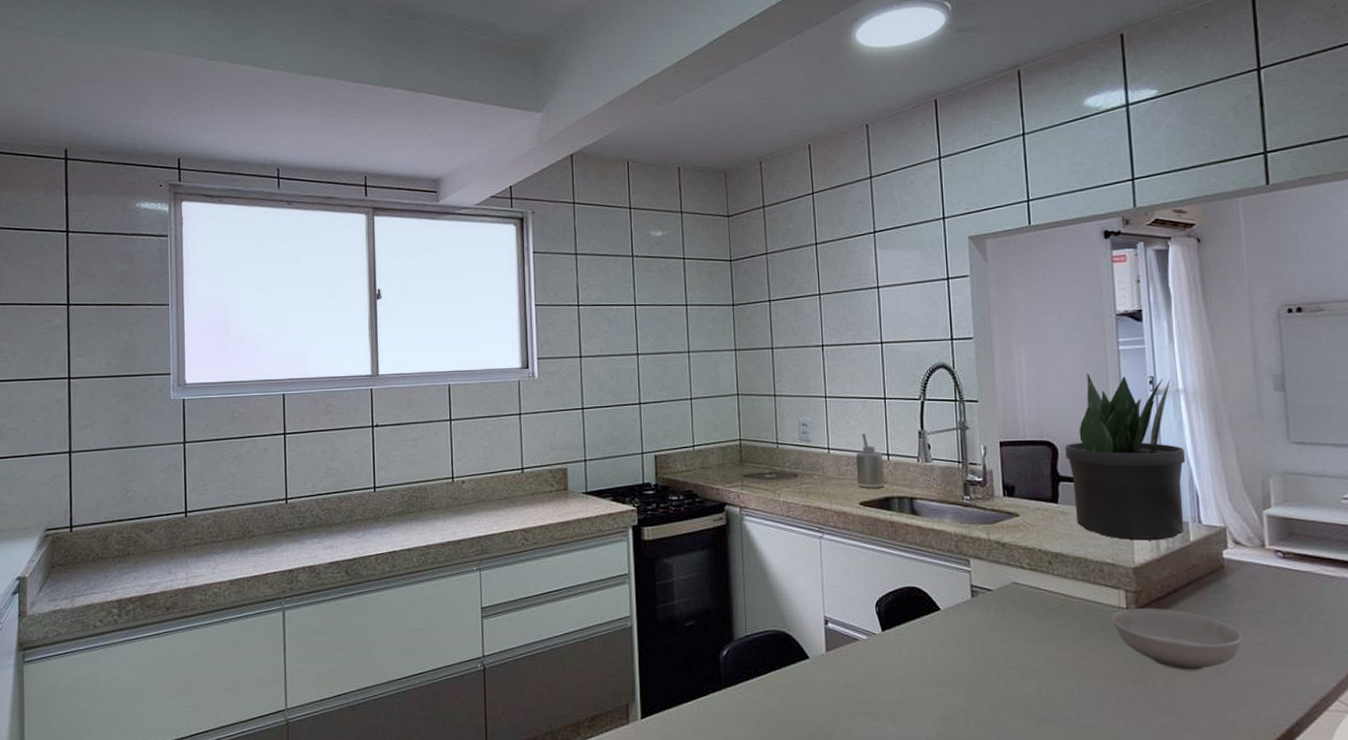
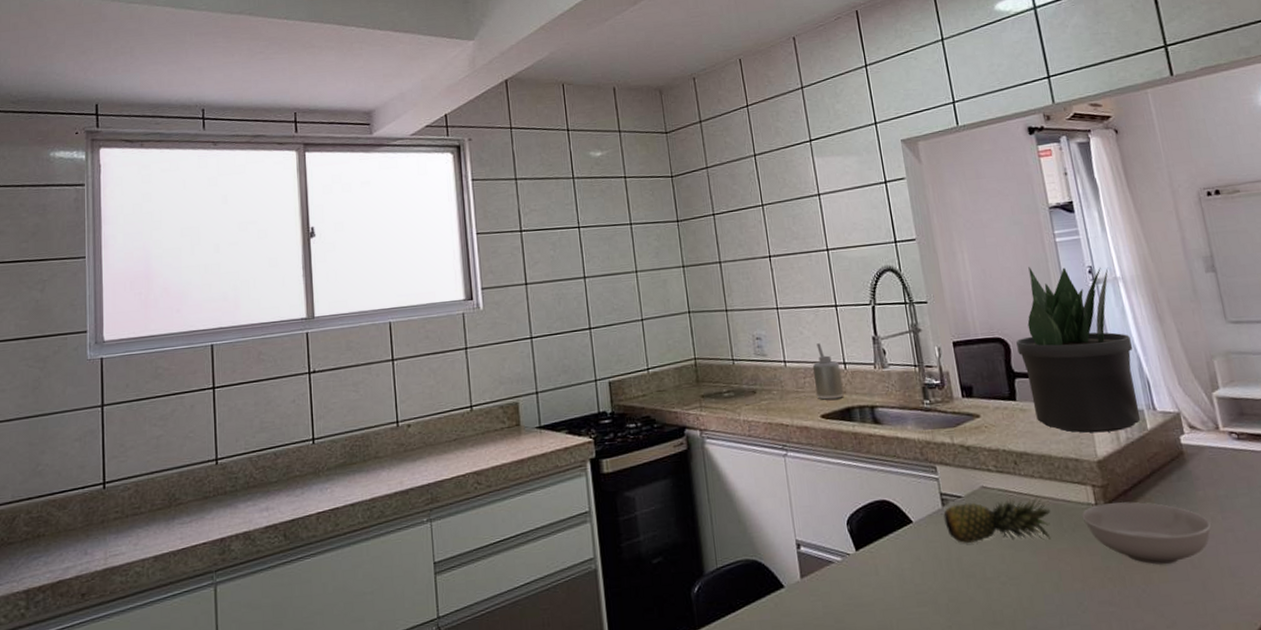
fruit: none [972,596,1080,637] -> present [943,496,1051,543]

